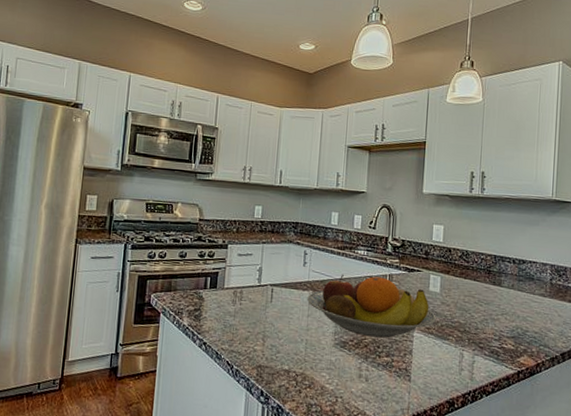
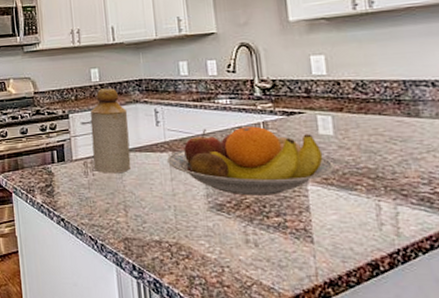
bottle: none [242,225,281,305] -> present [90,88,131,174]

